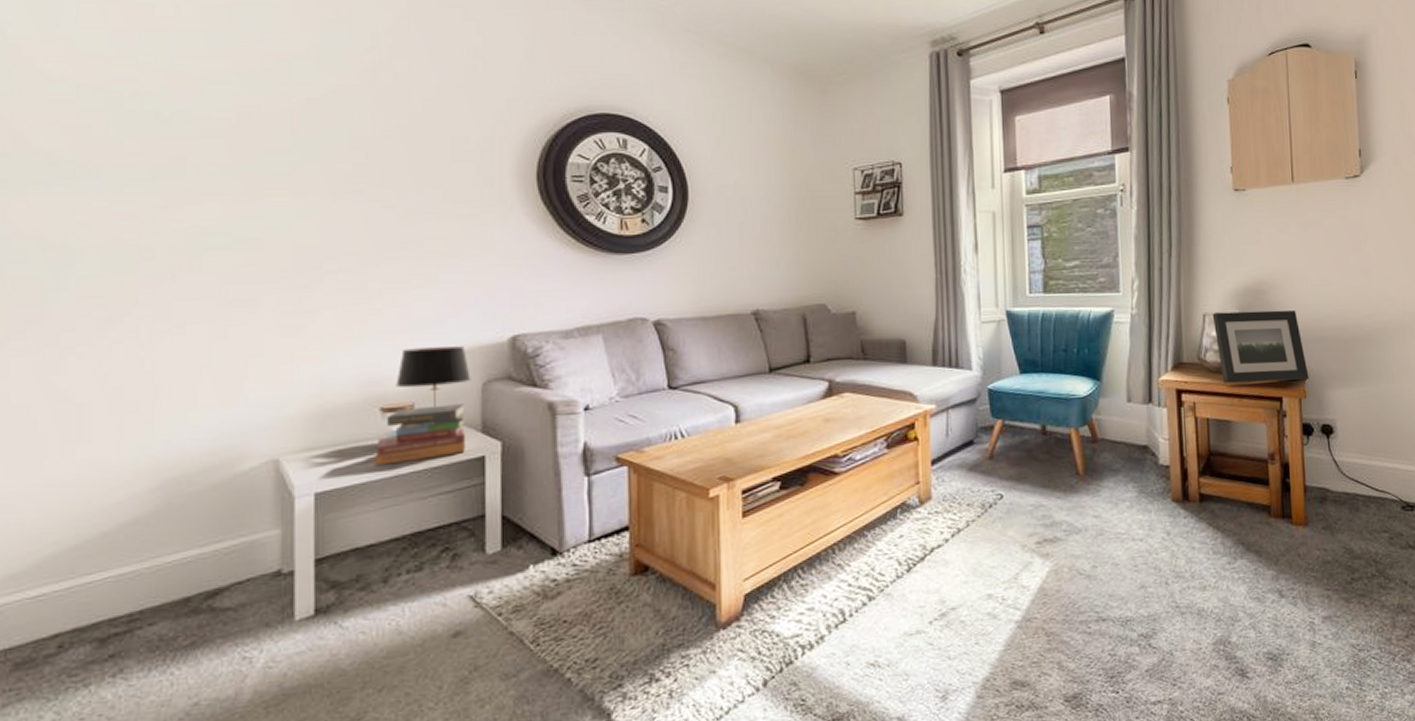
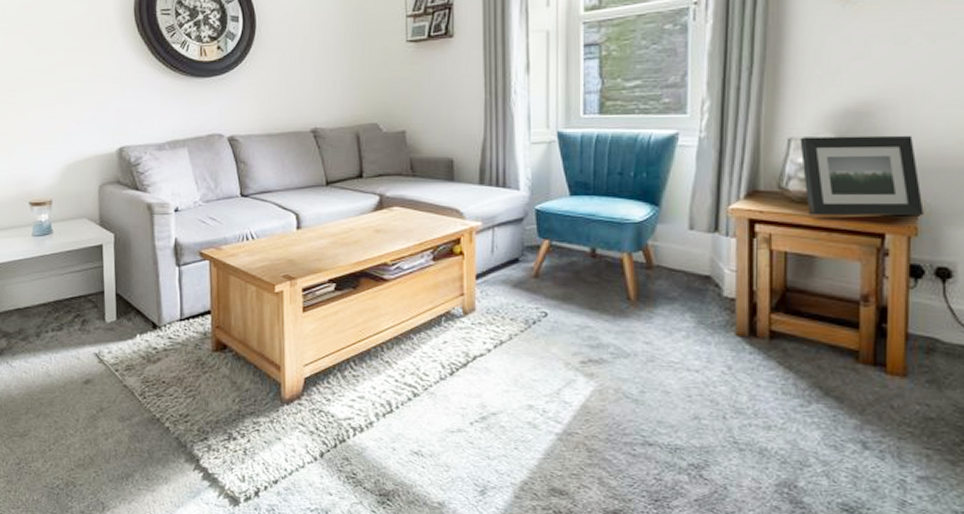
books: present [375,404,465,465] -> none [27,202,88,247]
table lamp: present [396,346,471,407] -> none [39,155,91,203]

